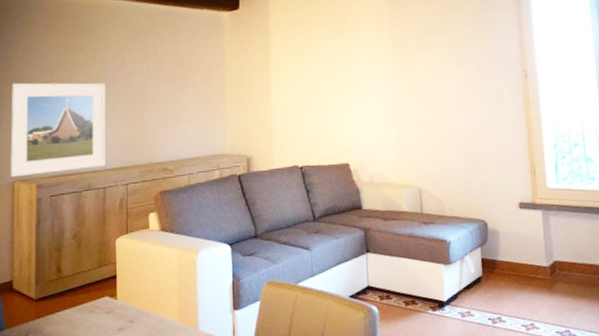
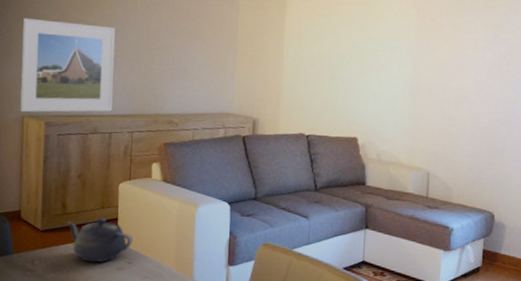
teapot: none [62,278,134,327] -> present [67,218,133,263]

